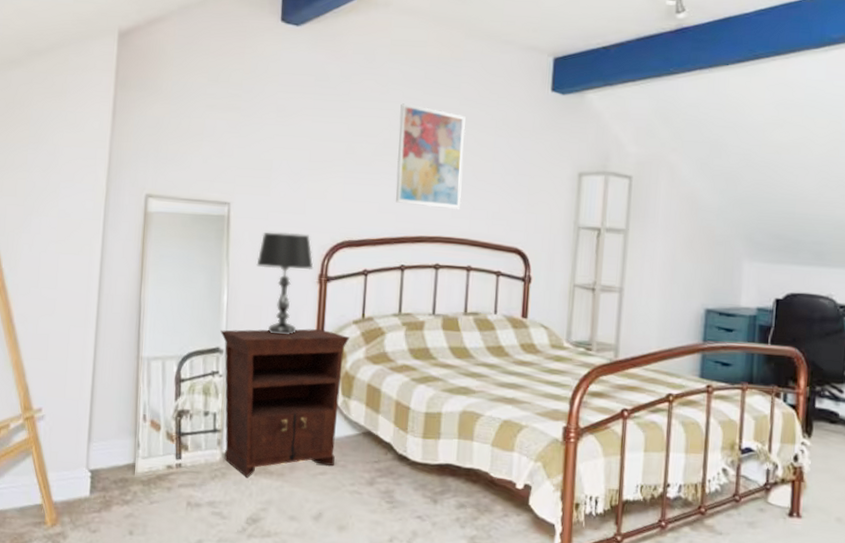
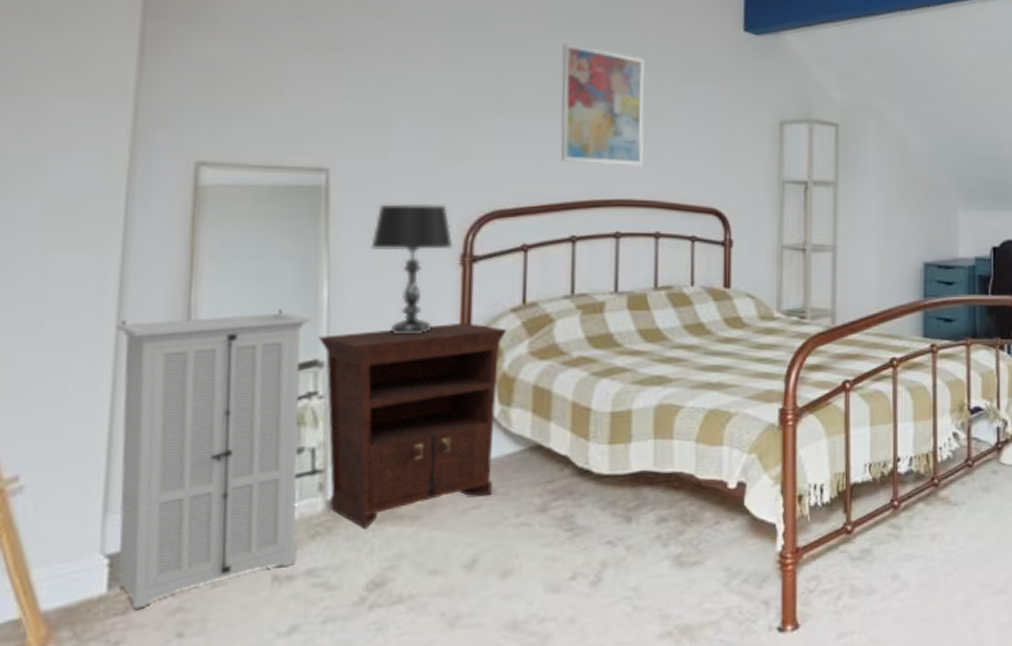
storage cabinet: none [96,307,216,510] -> present [115,309,311,609]

